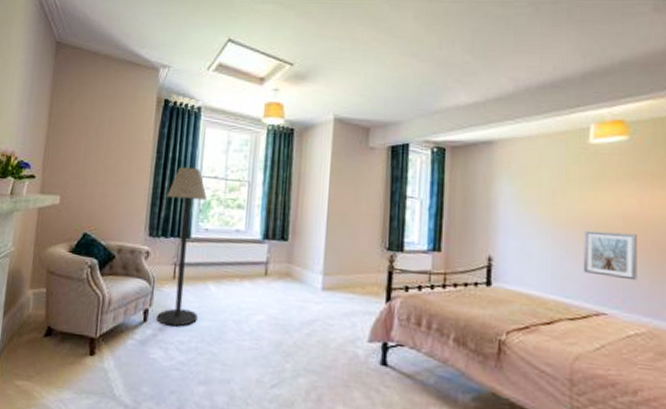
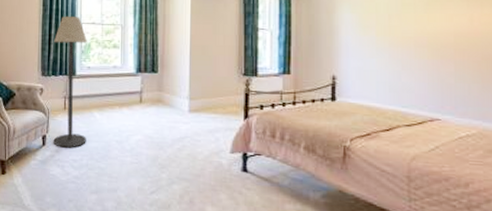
picture frame: present [583,230,637,281] -> none [417,48,468,89]

